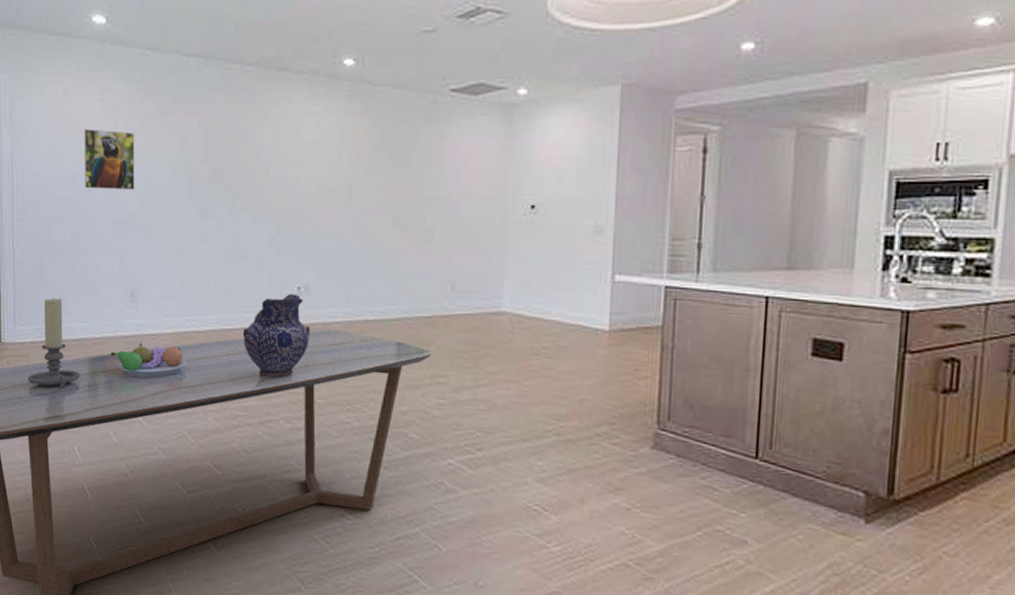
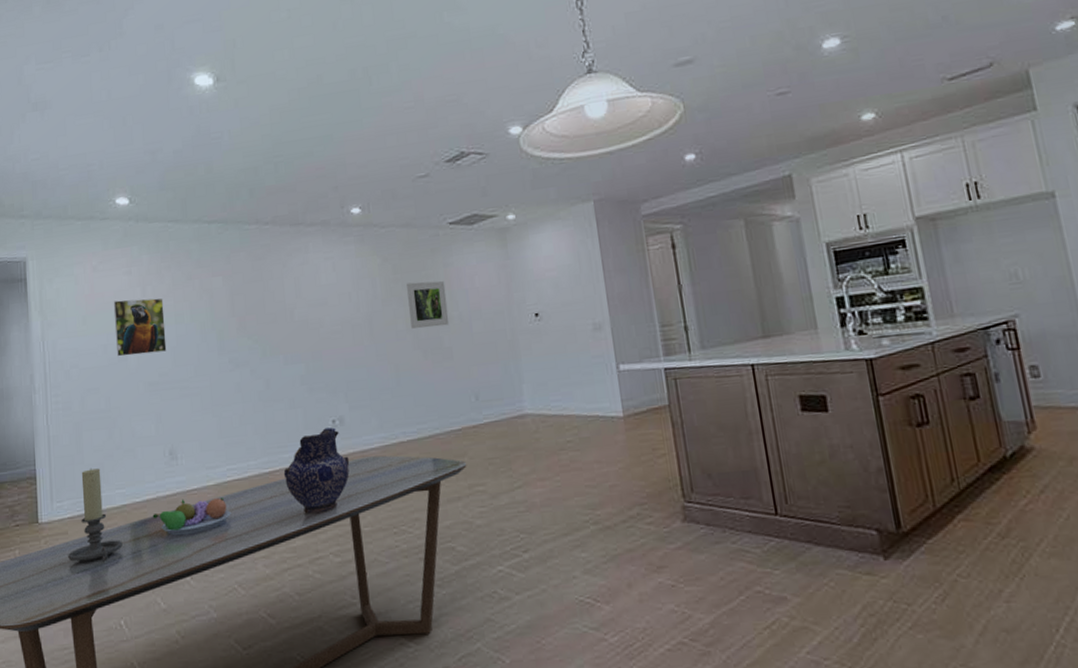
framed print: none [393,152,437,205] -> present [407,281,450,329]

